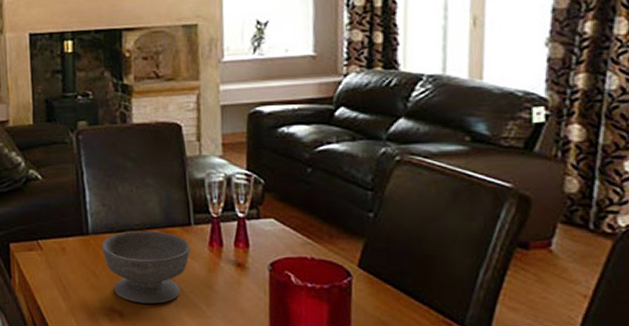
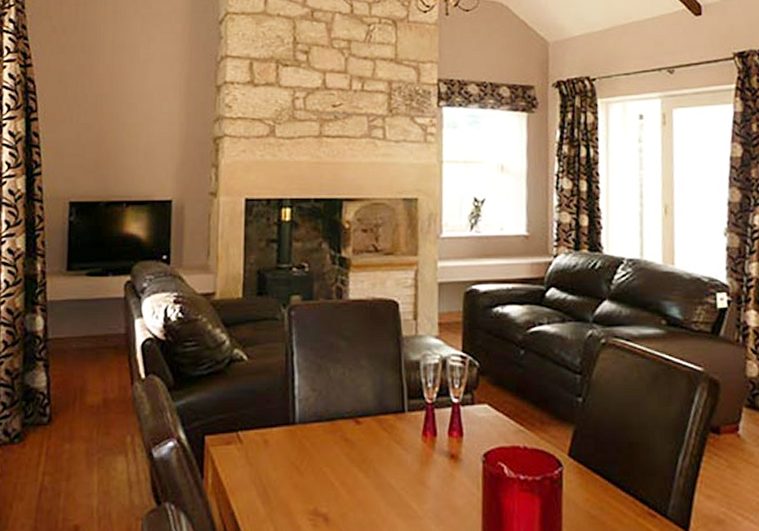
bowl: present [102,231,191,304] -> none [309,419,404,504]

